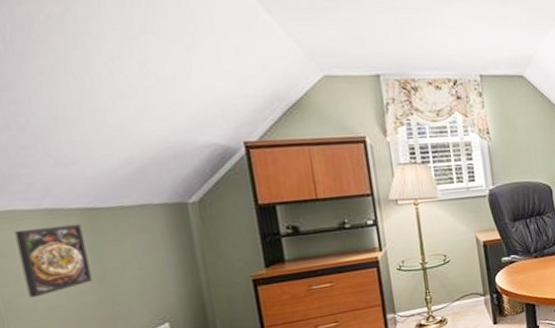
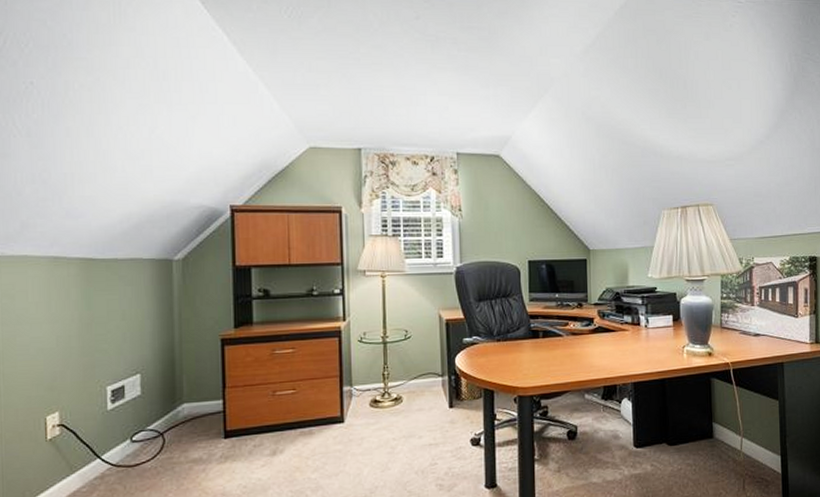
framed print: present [15,224,92,298] -> none [23,272,80,339]

